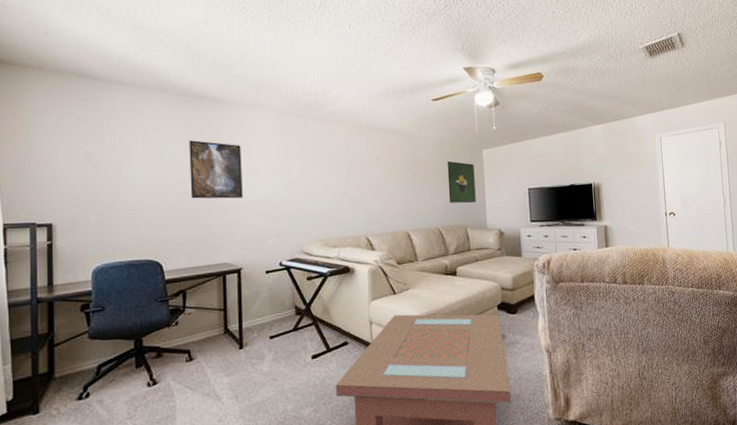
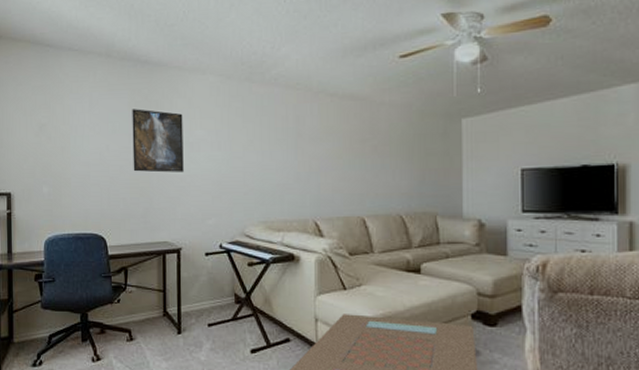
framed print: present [447,160,476,203] -> none [414,132,450,186]

